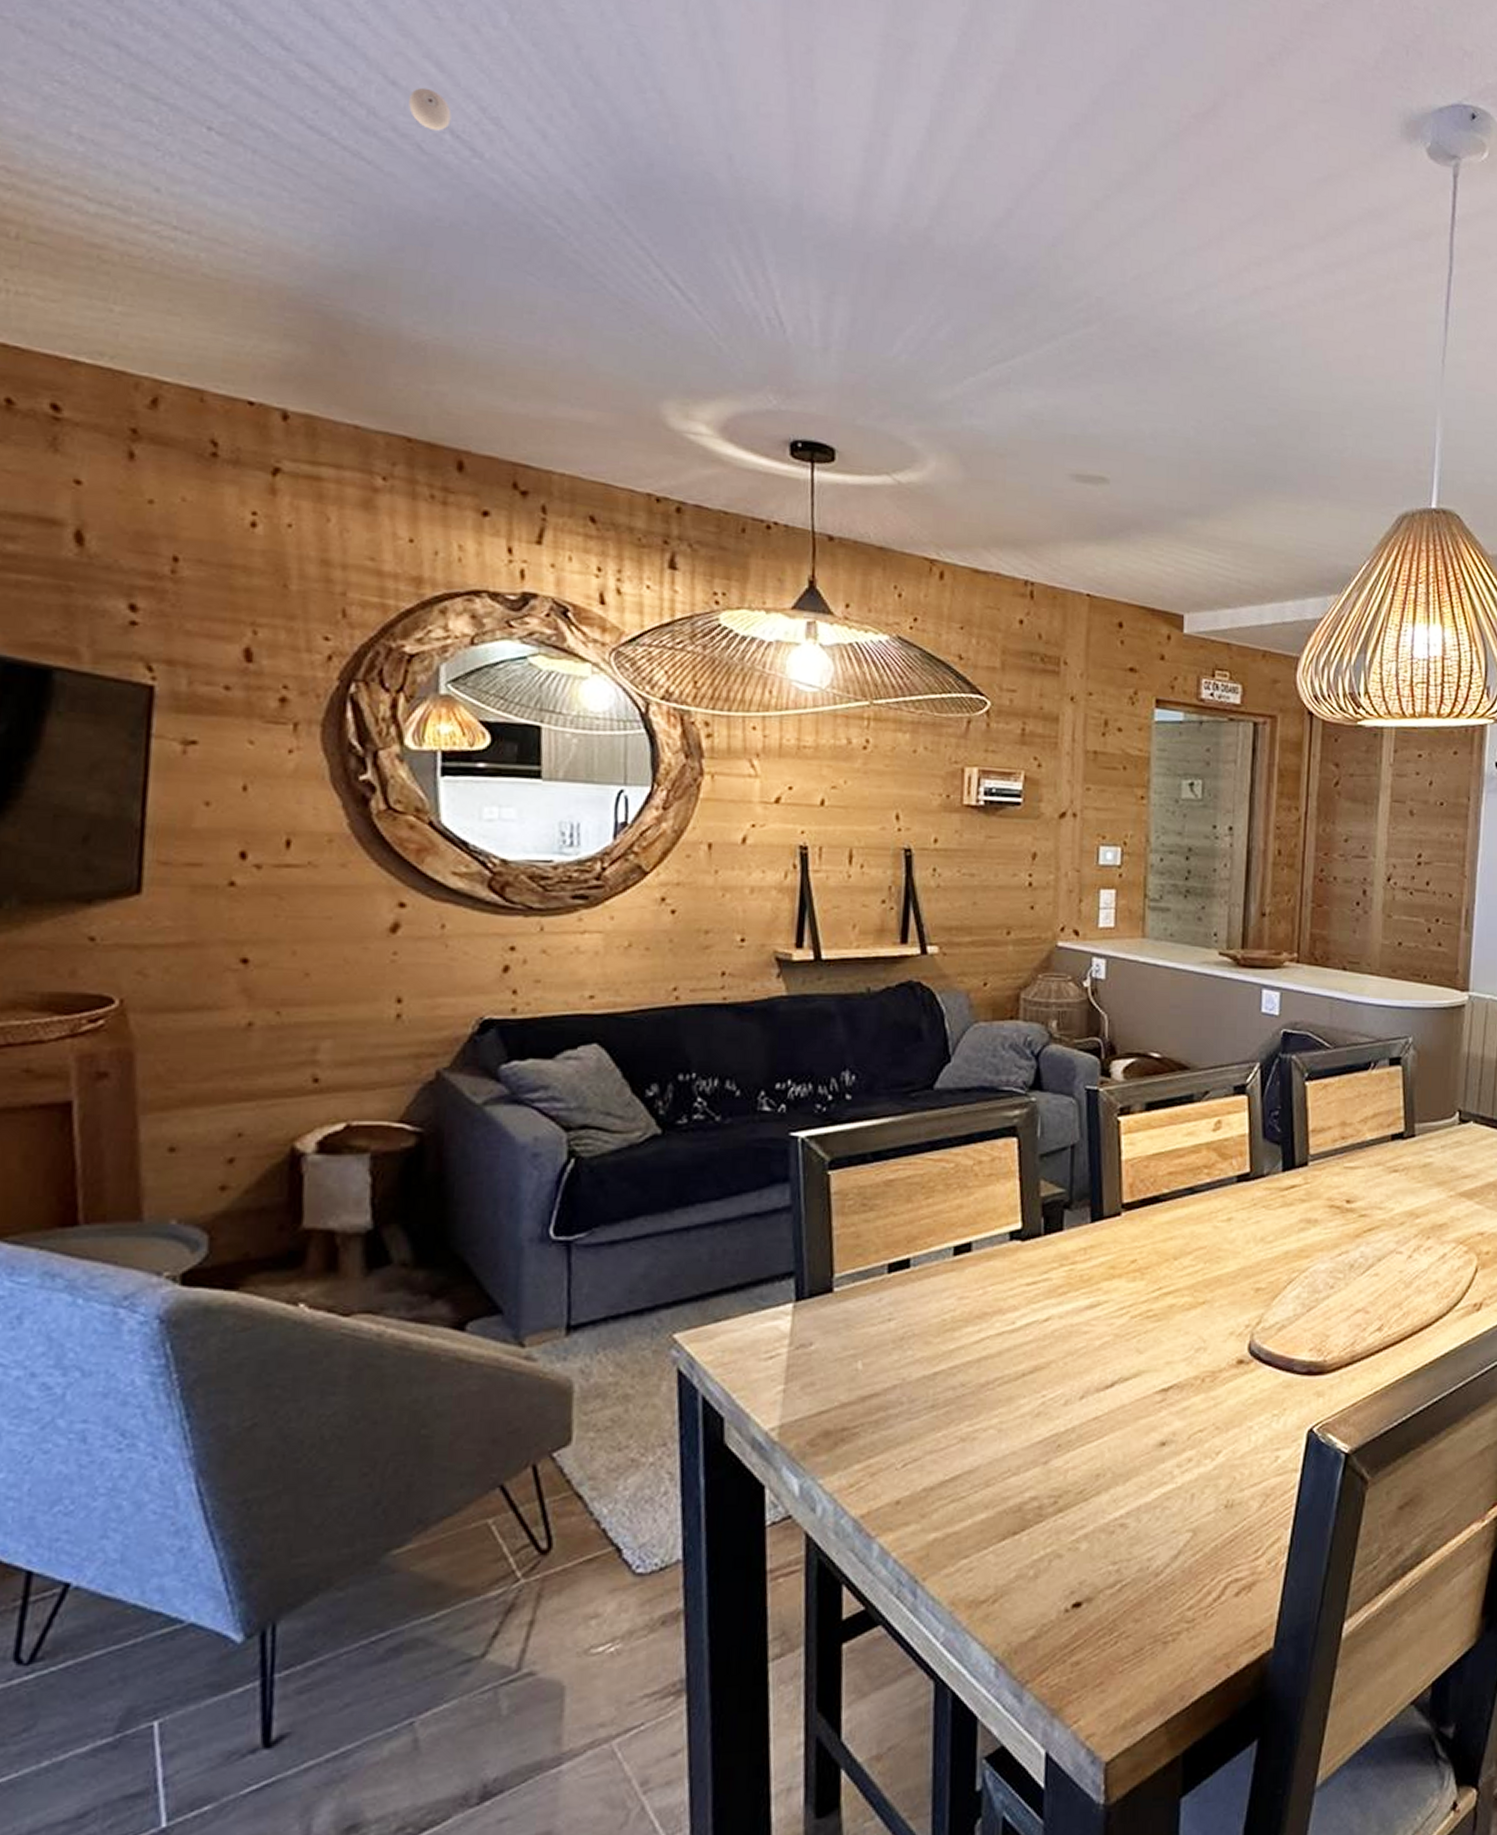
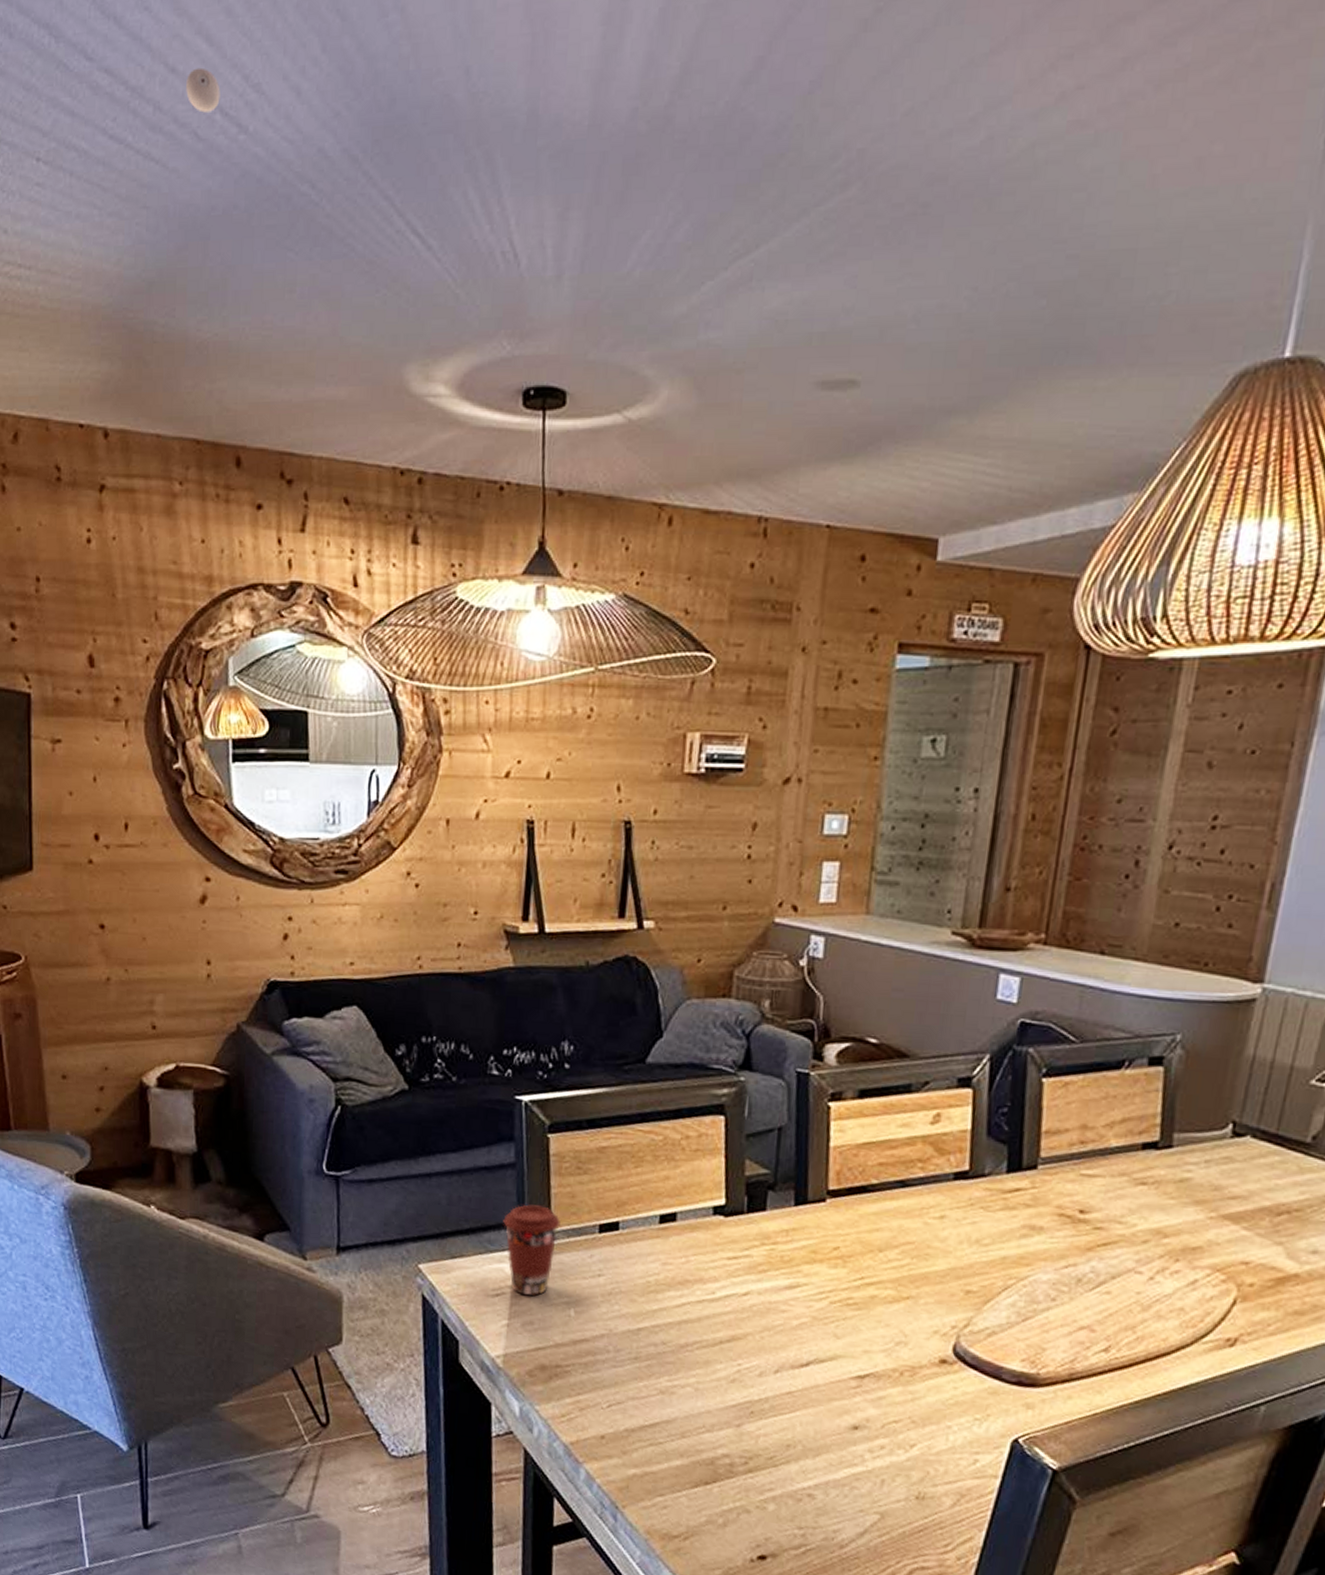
coffee cup: none [777,1250,844,1352] -> present [503,1204,560,1296]

